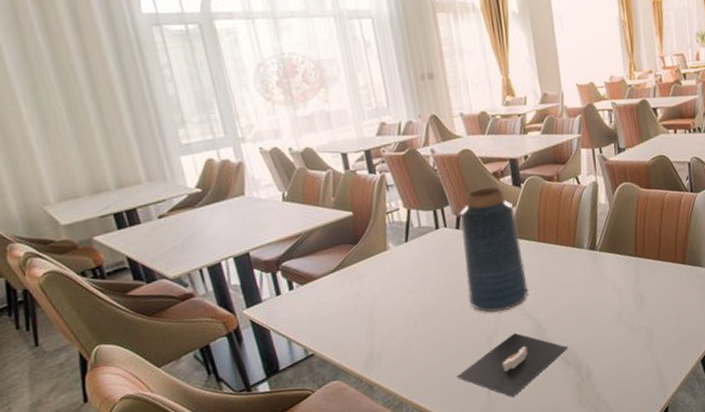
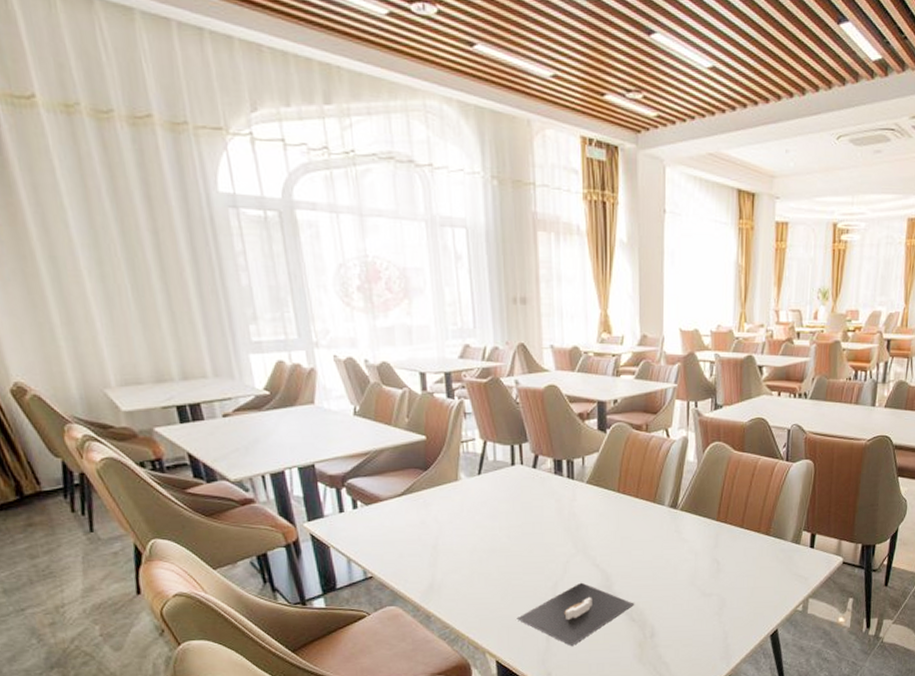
vase: present [460,187,528,313] -> none [537,428,600,558]

